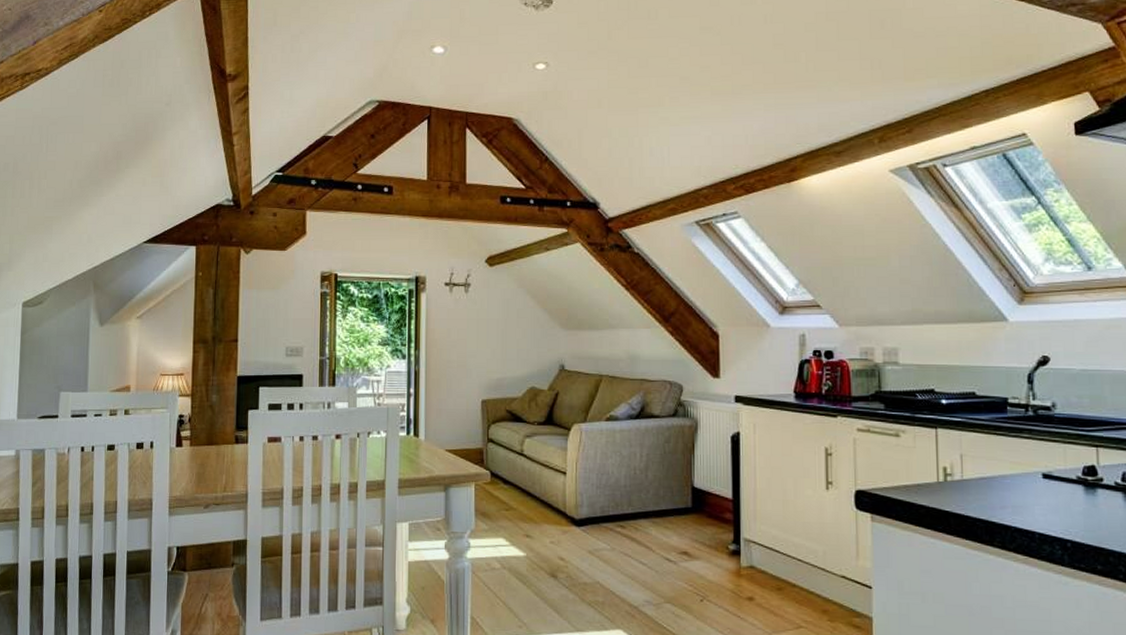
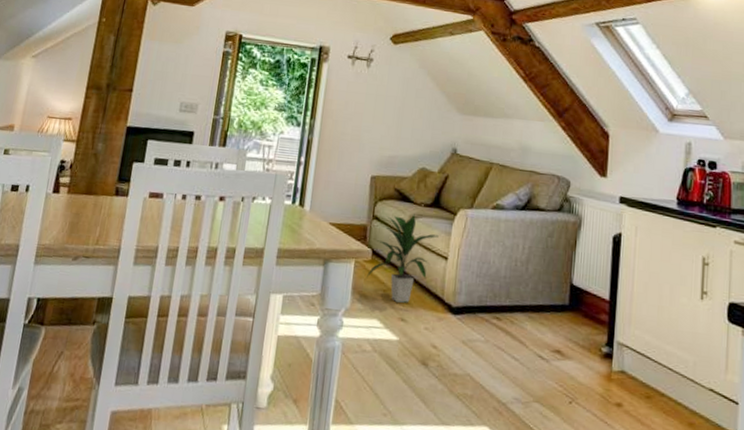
indoor plant: none [488,433,555,521] -> present [367,214,439,303]

